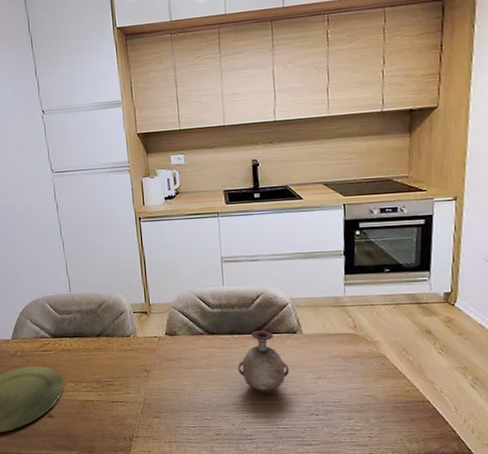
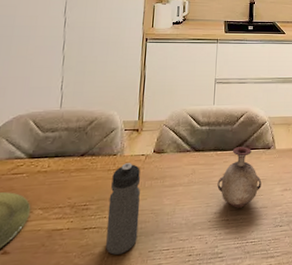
water bottle: none [129,344,163,427] -> present [106,163,141,255]

